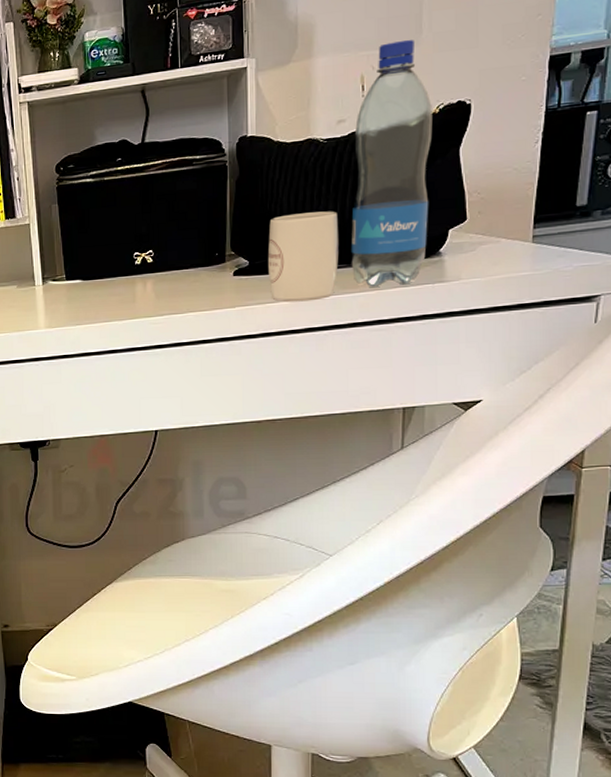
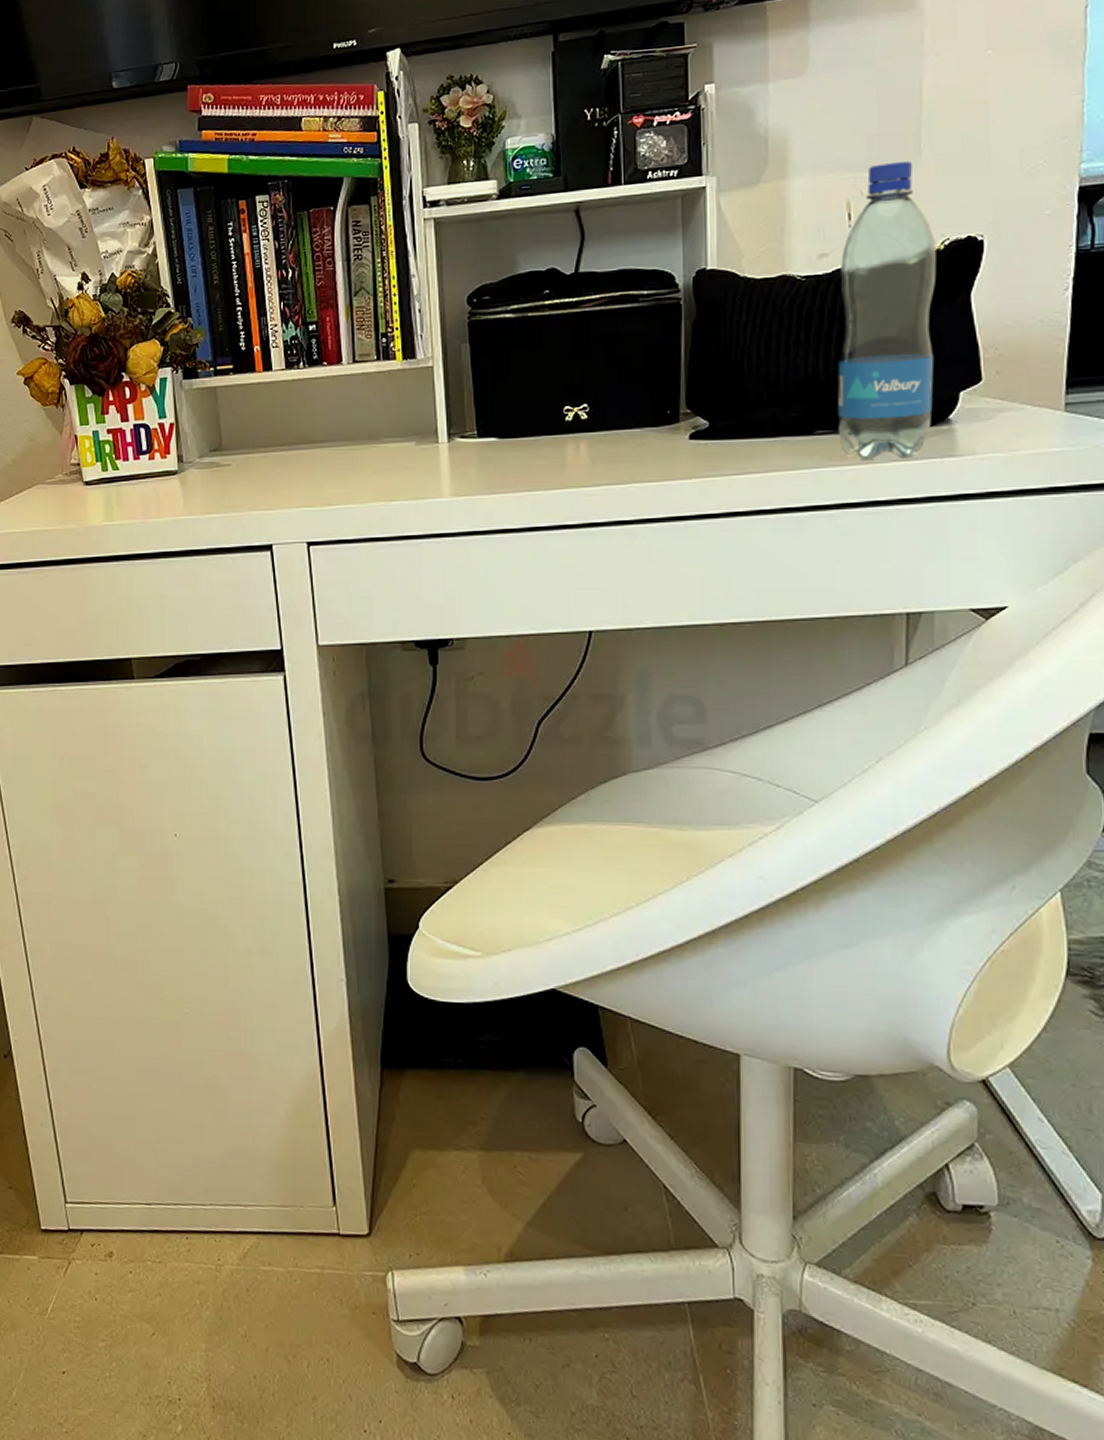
mug: present [267,211,340,303] -> none [732,363,823,475]

